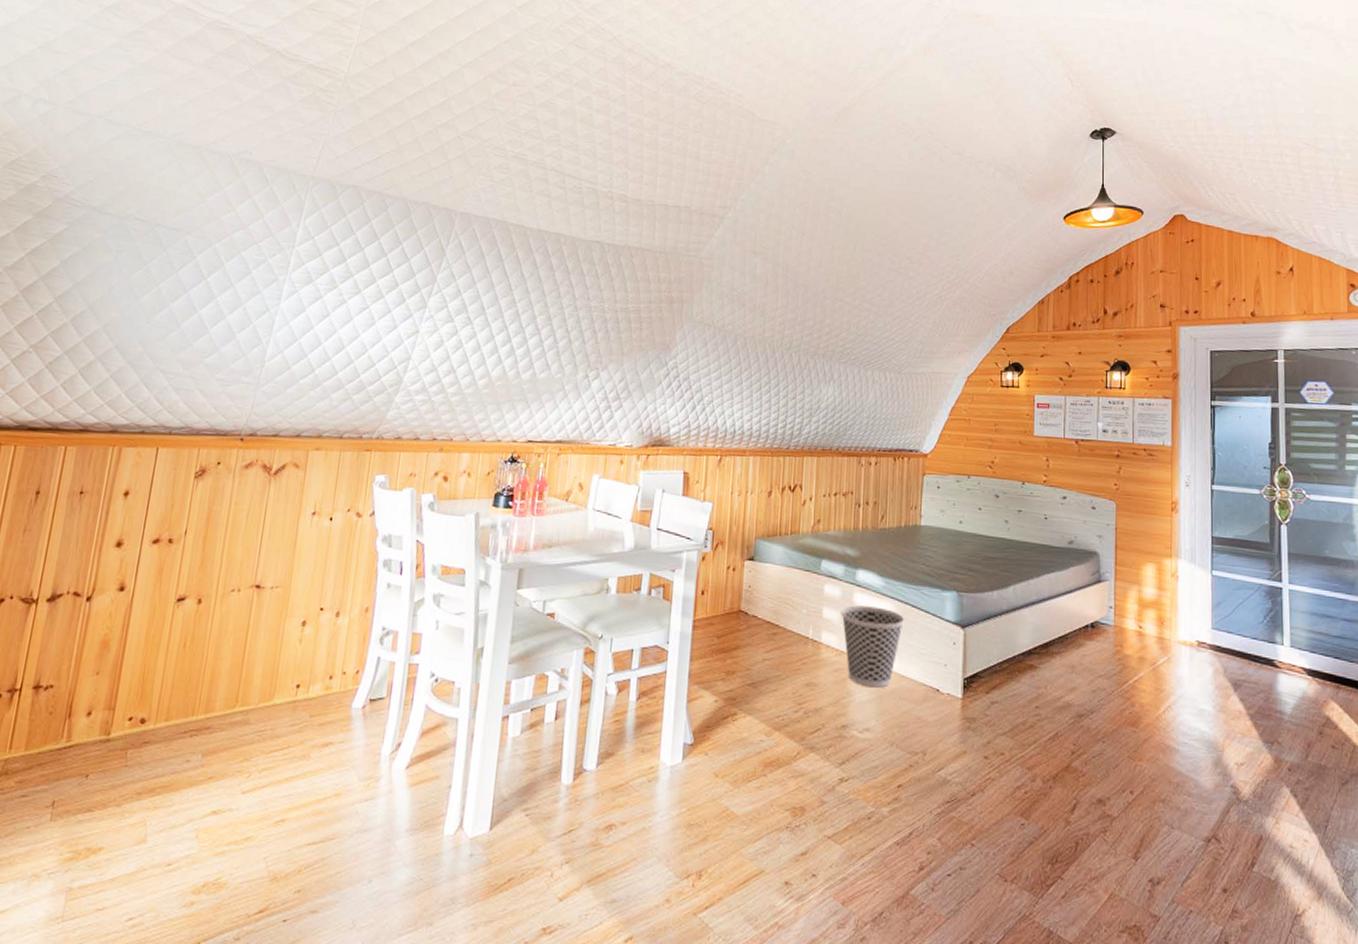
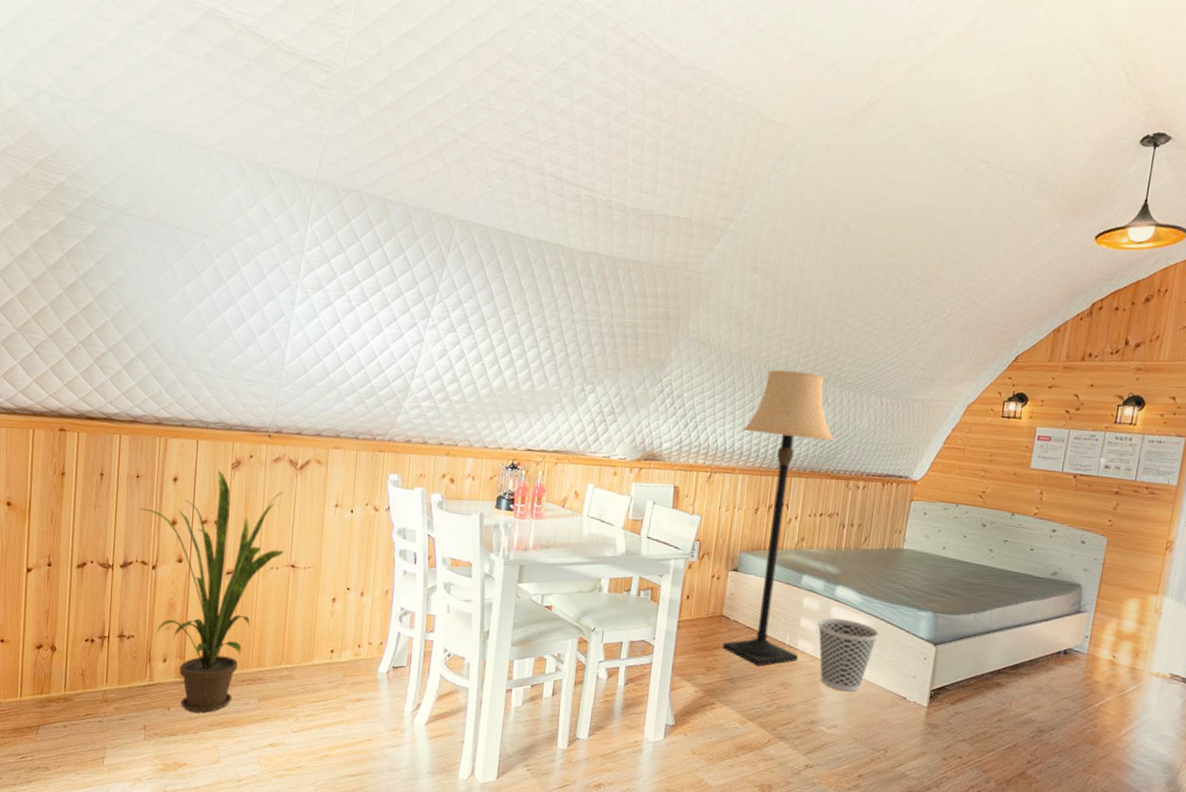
house plant: none [79,480,253,779] -> present [139,470,284,713]
lamp: none [742,348,843,666] -> present [722,369,835,666]

